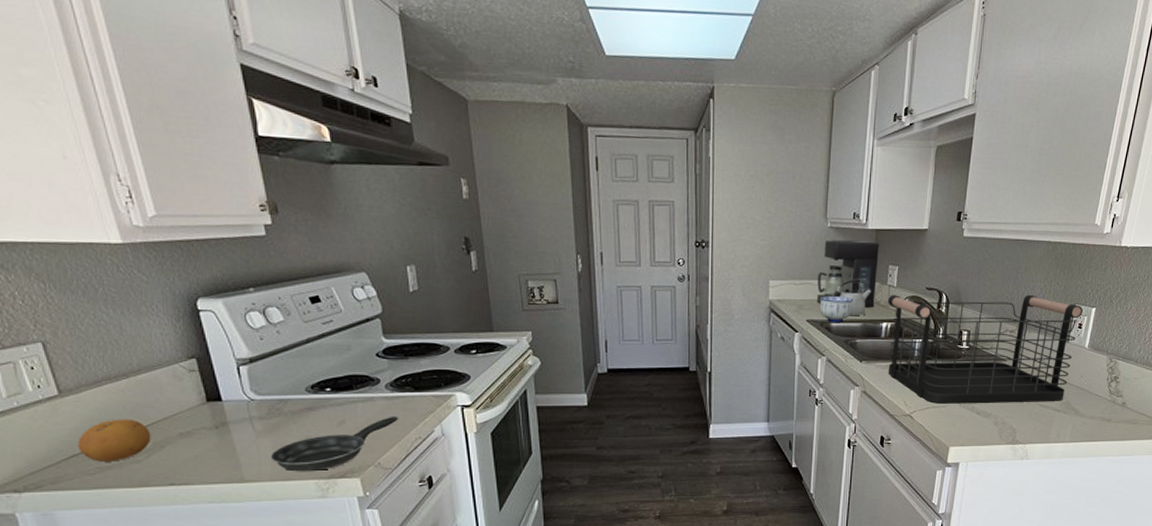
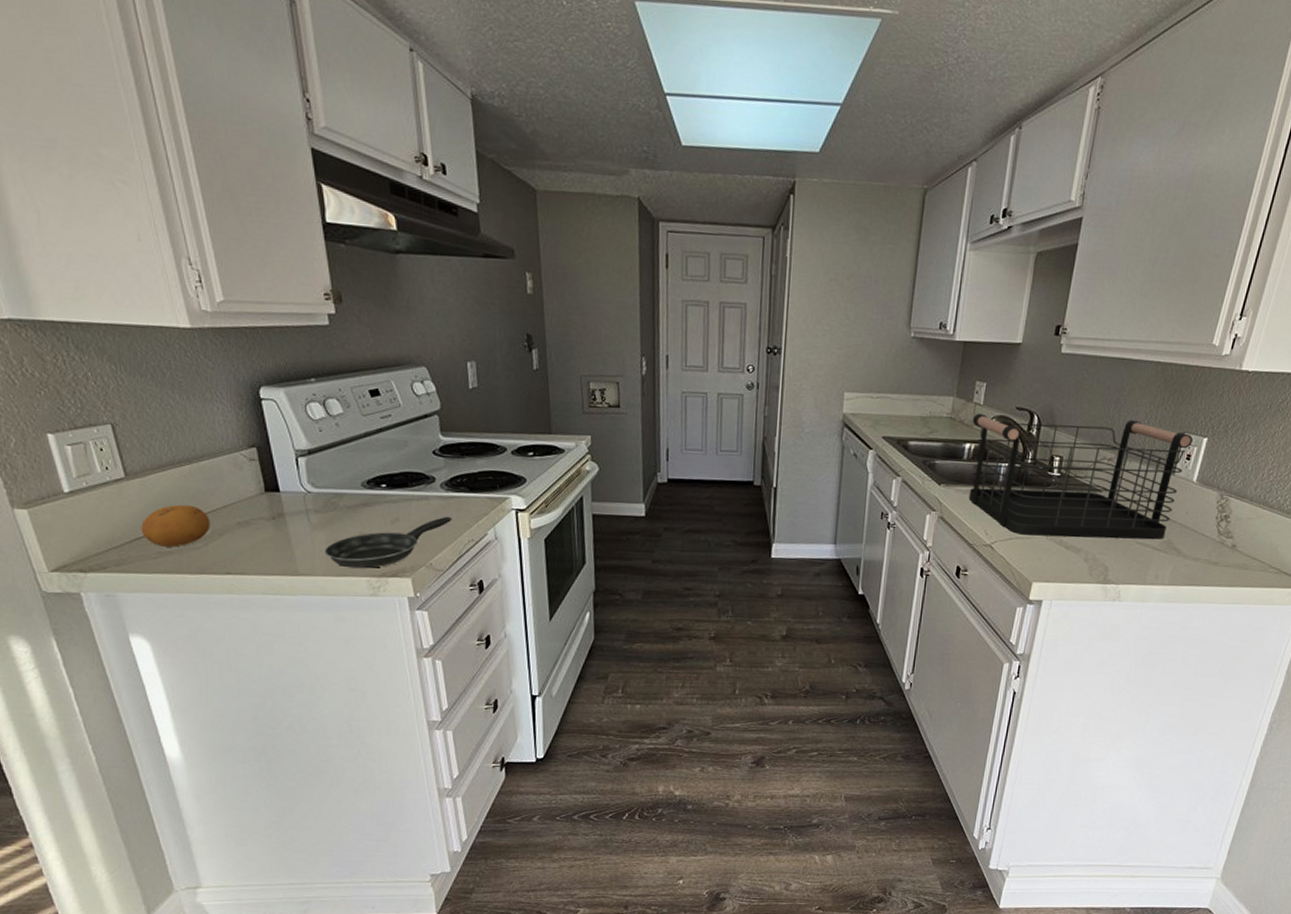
coffee maker: present [817,240,879,308] -> none [895,351,967,427]
bowl: present [819,296,853,322] -> none [897,412,934,441]
kettle: present [833,278,872,315] -> none [913,393,955,435]

